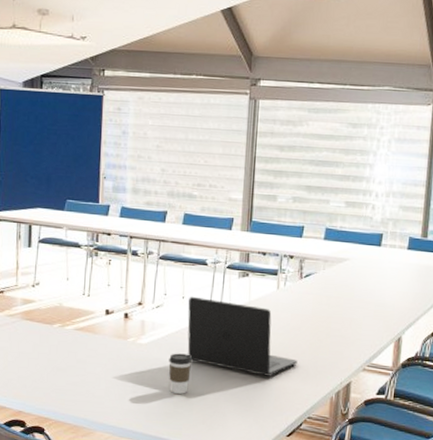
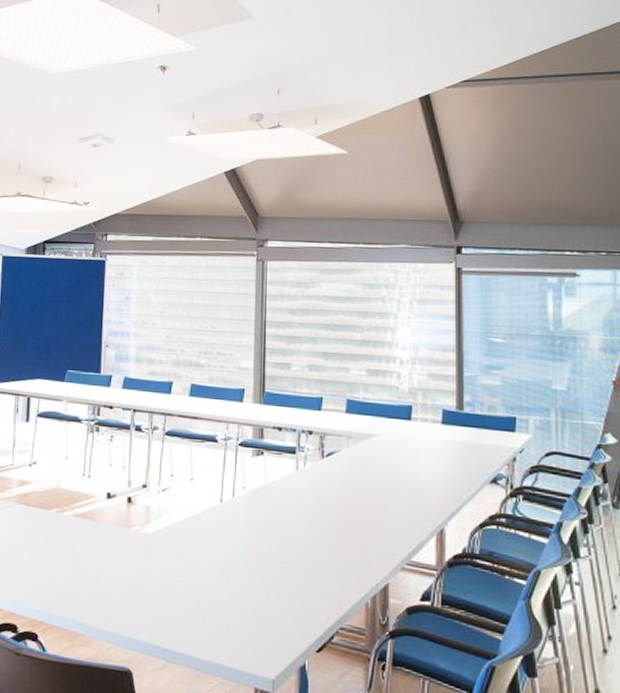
coffee cup: present [168,353,192,394] -> none [177,545,202,595]
laptop: present [187,296,298,377] -> none [197,477,324,576]

